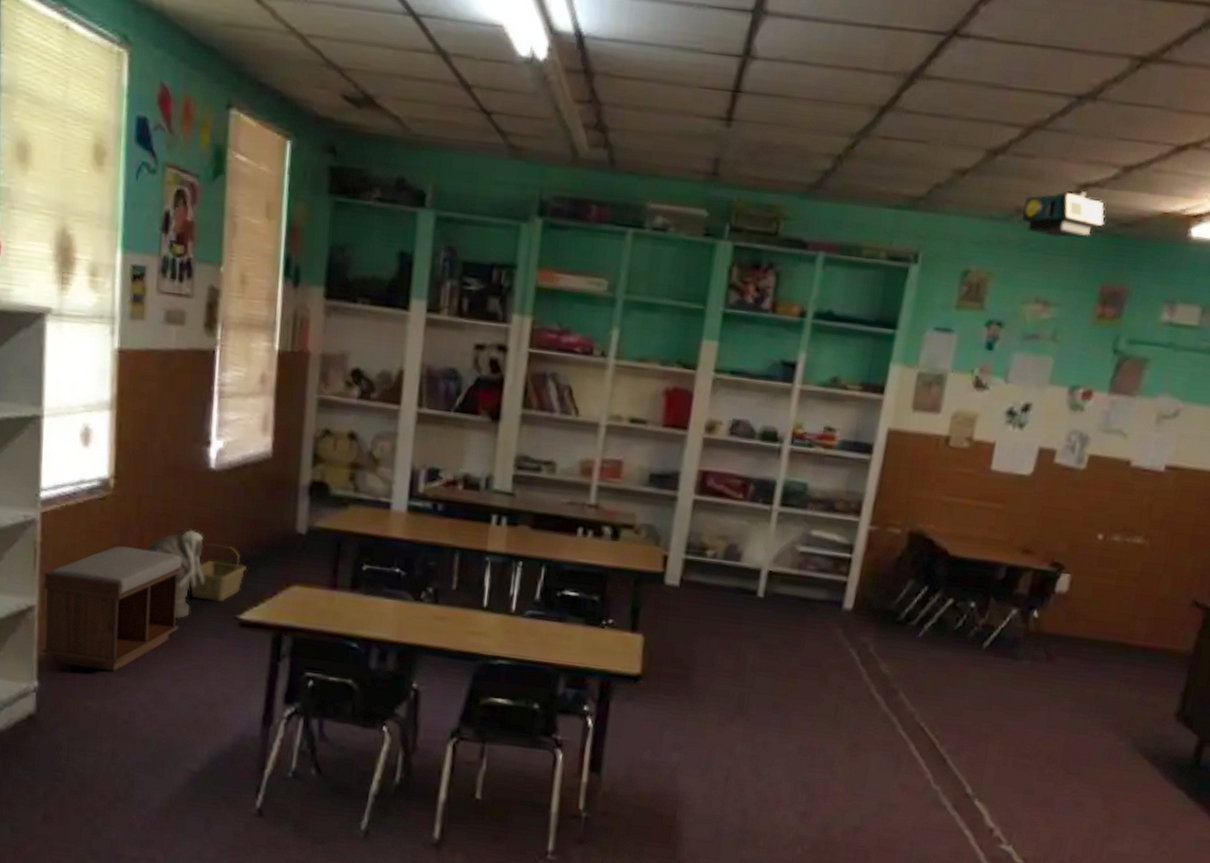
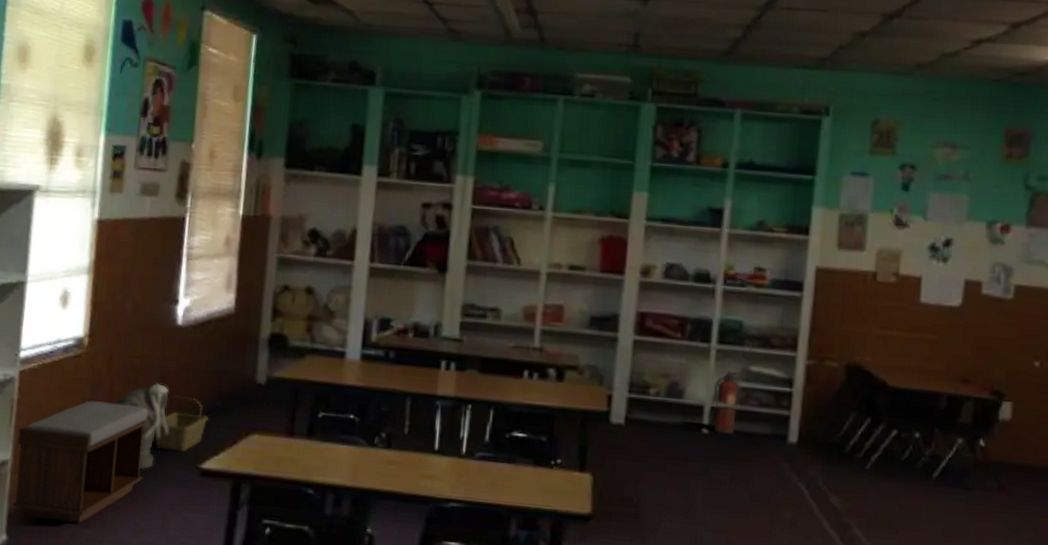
fire extinguisher: none [764,534,800,599] -> present [707,370,740,434]
projector: present [1022,190,1105,238] -> none [923,45,1001,88]

